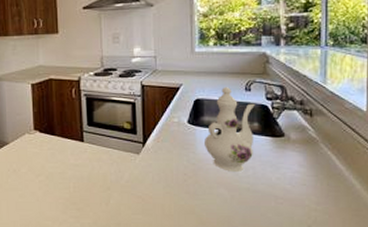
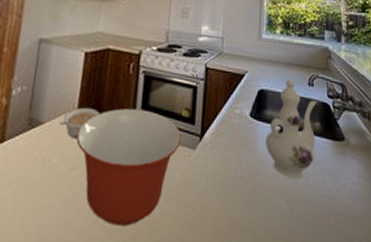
legume: none [21,128,52,153] -> present [59,107,100,139]
mixing bowl: none [37,126,127,214] -> present [76,108,182,226]

